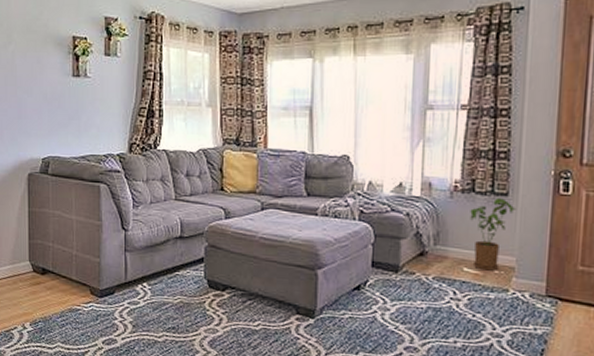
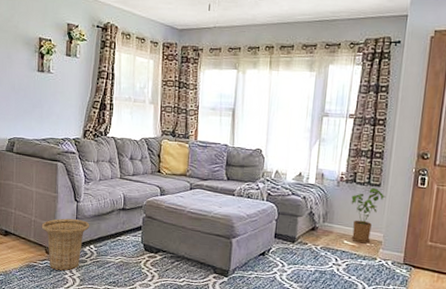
basket: none [84,251,142,315] -> present [41,218,90,271]

